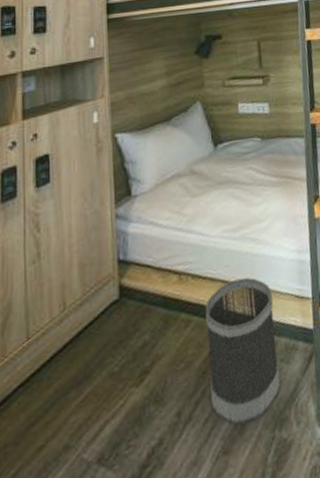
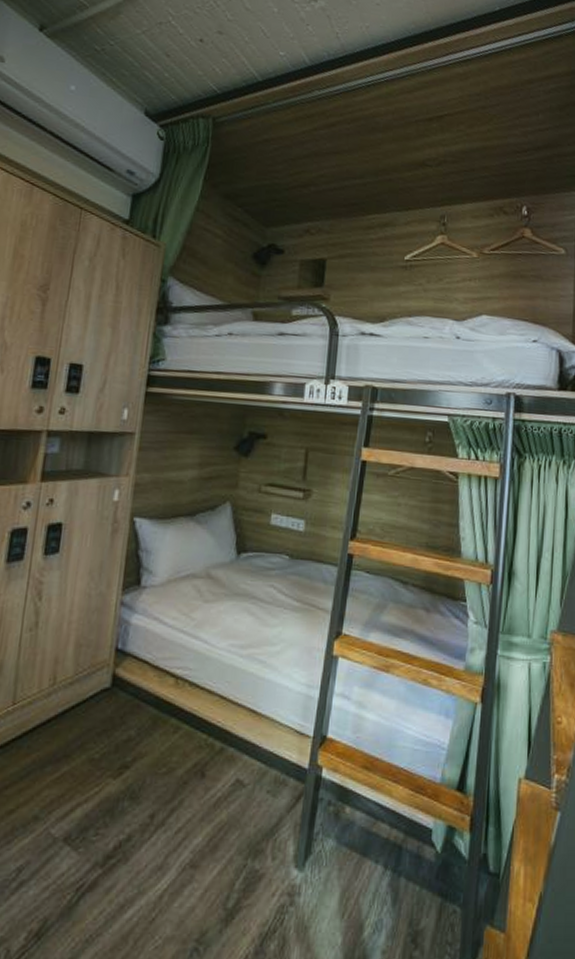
wastebasket: present [205,277,280,426] -> none [187,697,271,843]

